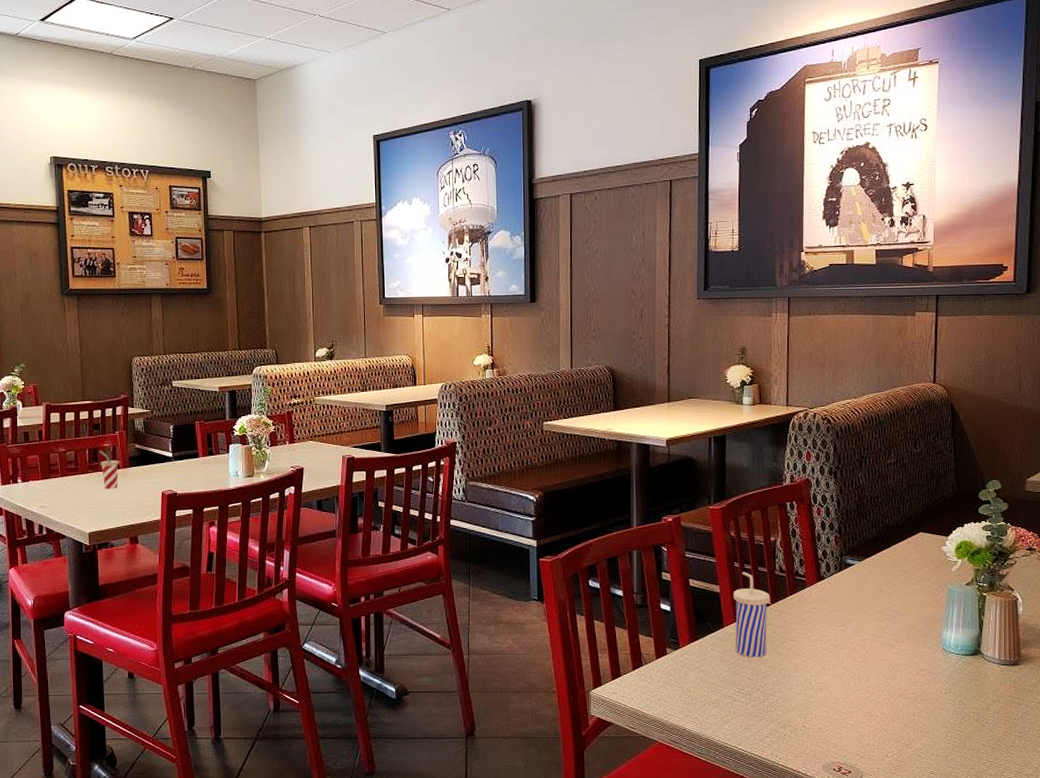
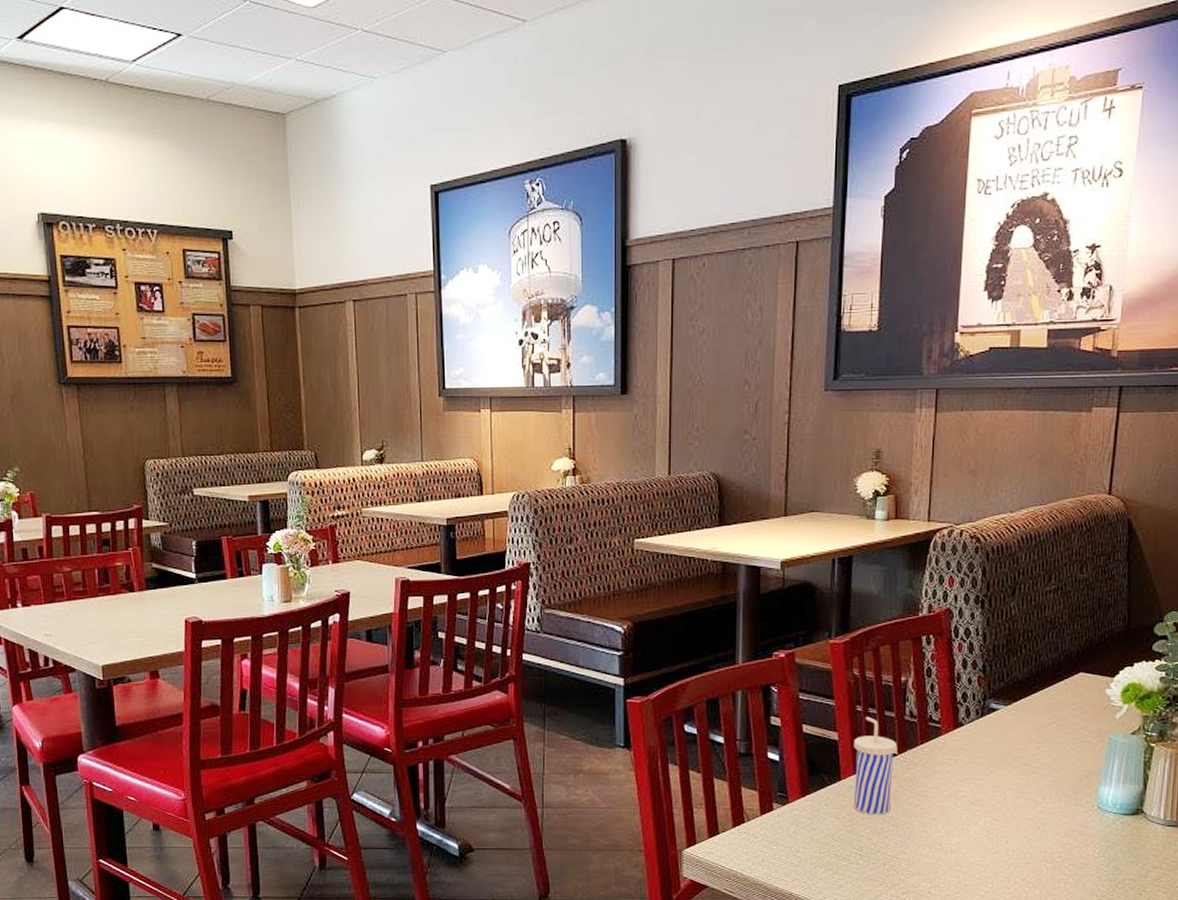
beverage cup: present [99,451,119,489] -> none [110,571,134,616]

